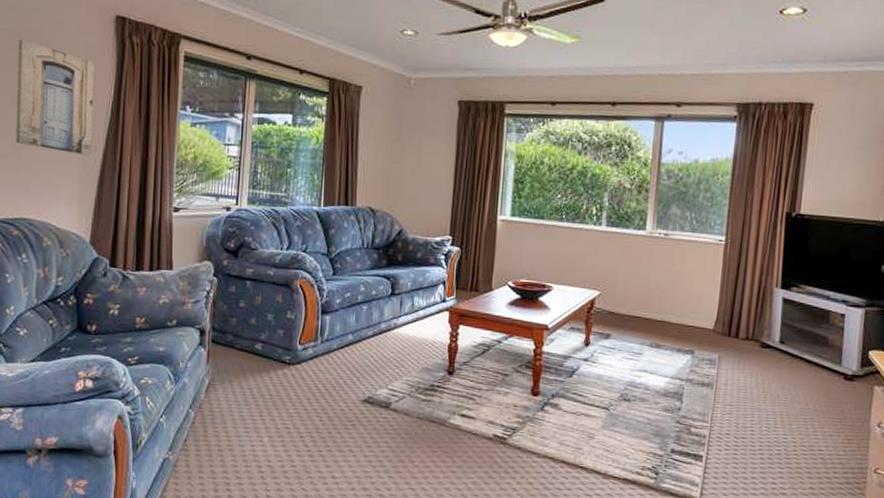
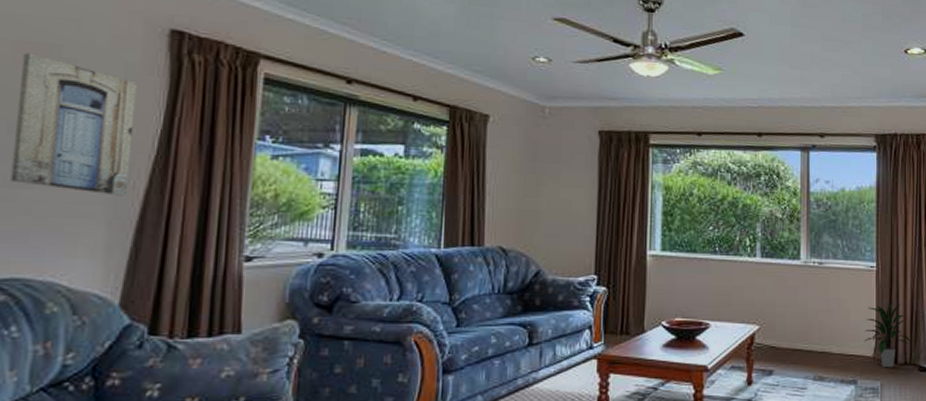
indoor plant: none [705,277,756,342] -> present [864,302,912,368]

